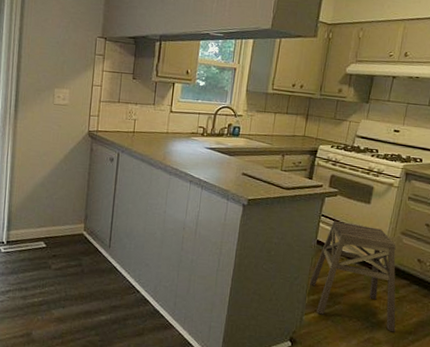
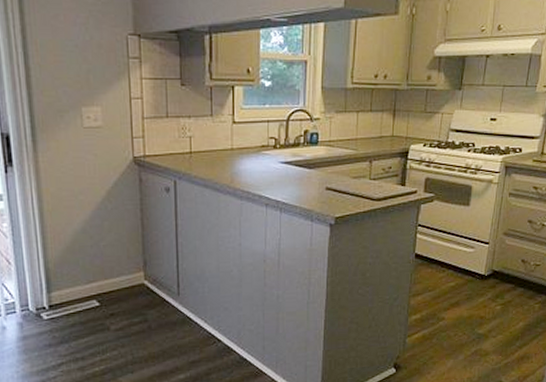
stool: present [309,220,396,332] -> none [410,229,503,341]

